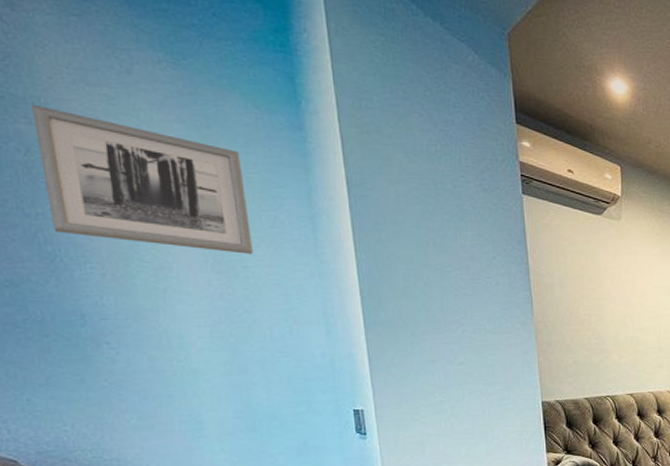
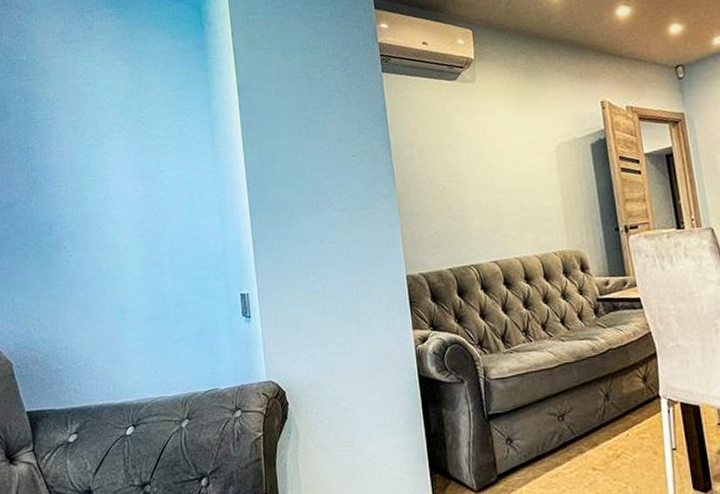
wall art: present [31,104,253,254] -> none [30,64,167,161]

